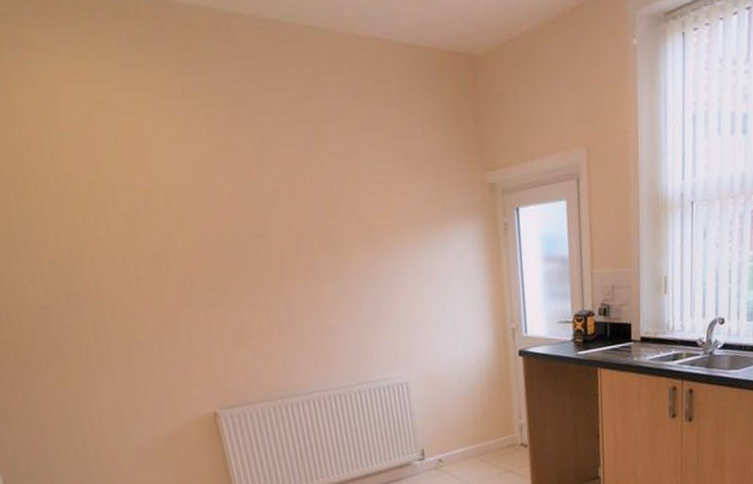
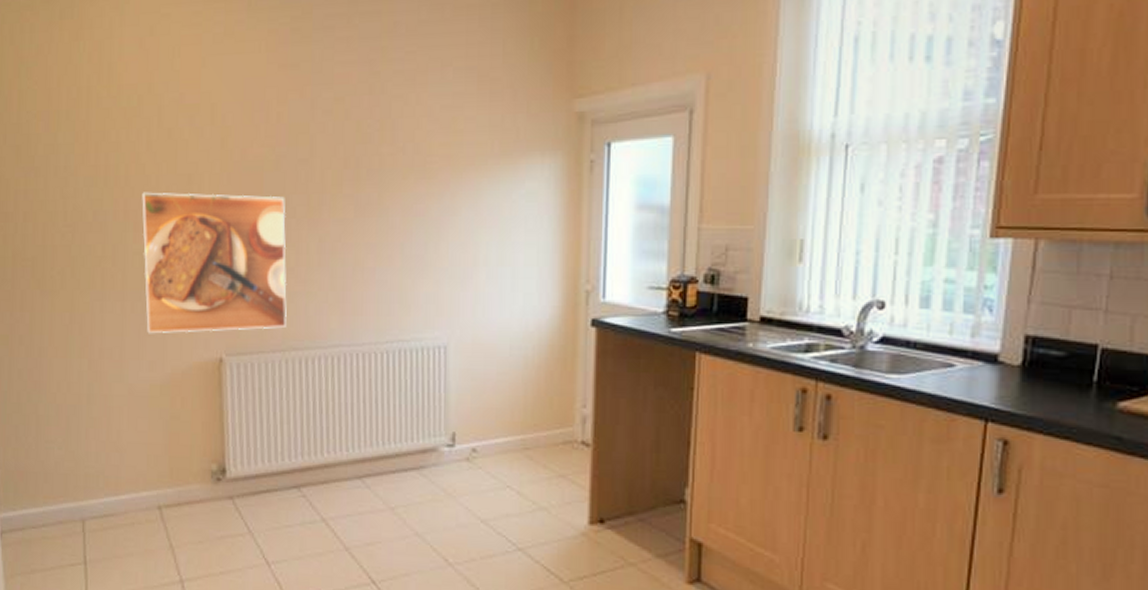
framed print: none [111,268,269,399] -> present [142,192,287,334]

